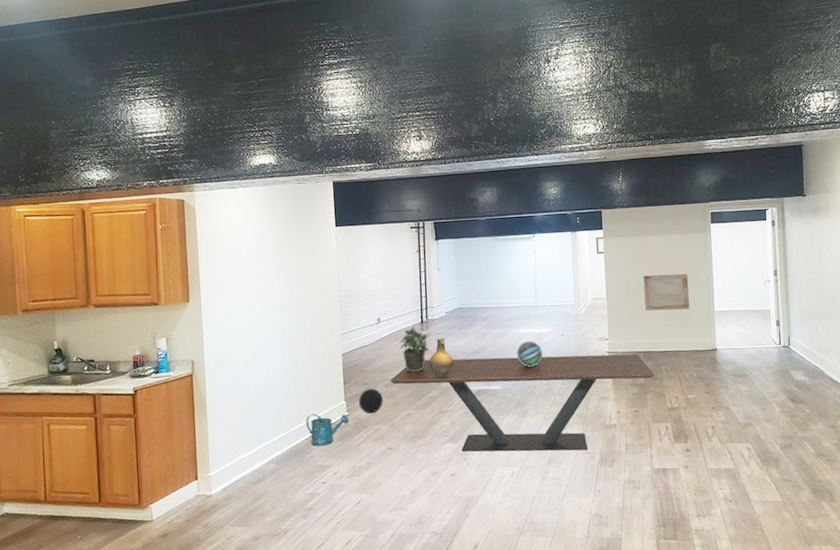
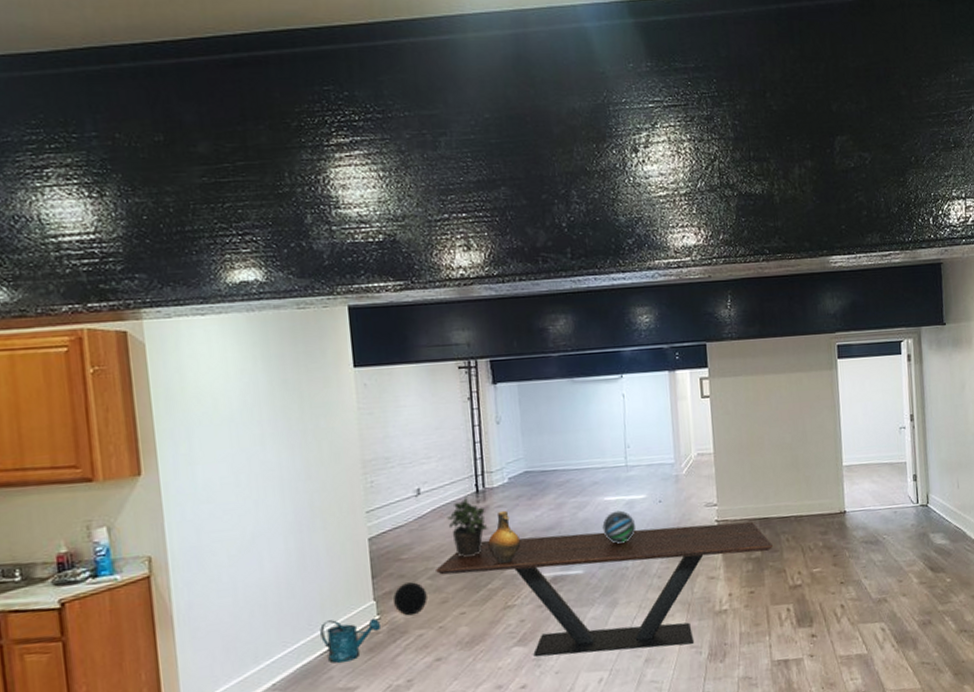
stone plaque: present [643,273,690,311] -> none [758,420,814,468]

